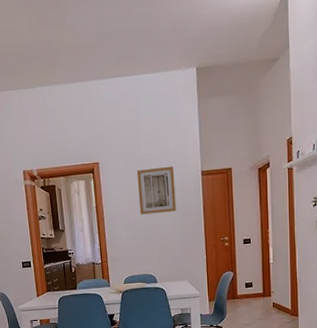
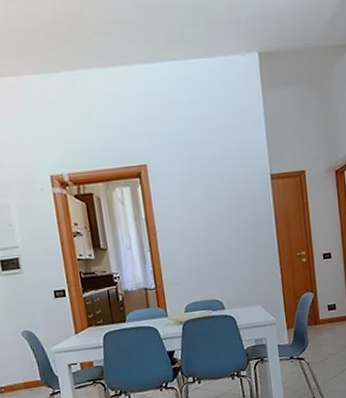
wall art: present [136,166,177,215] -> none [193,168,244,228]

